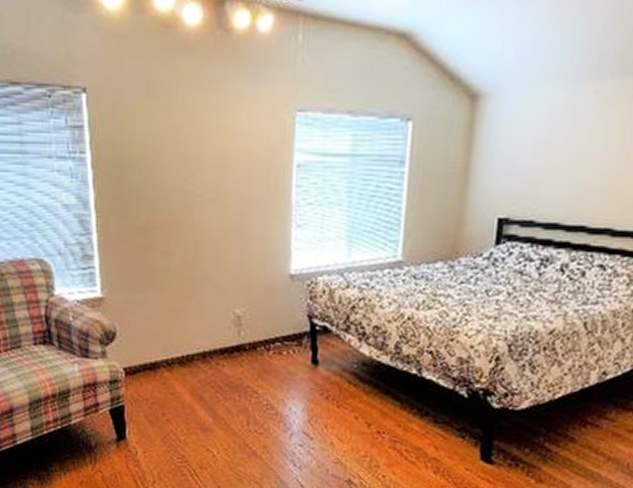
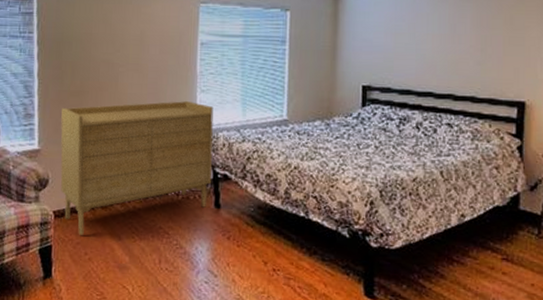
sideboard: none [127,238,312,395] -> present [60,101,214,235]

